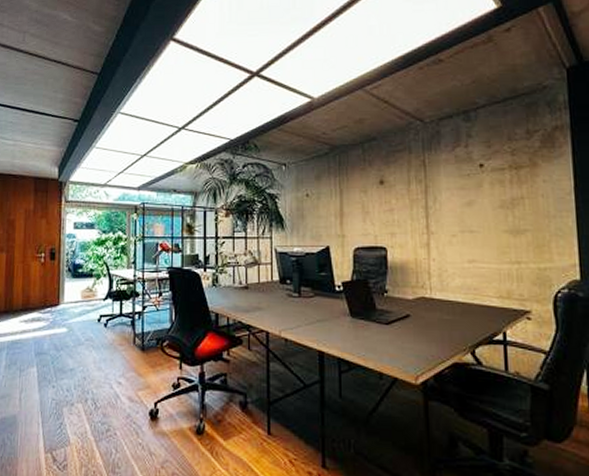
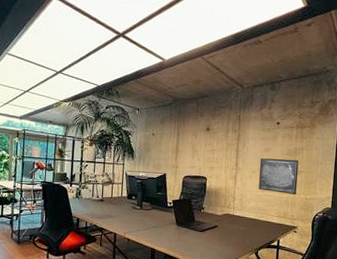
wall art: none [461,214,523,265] -> present [259,158,299,195]

